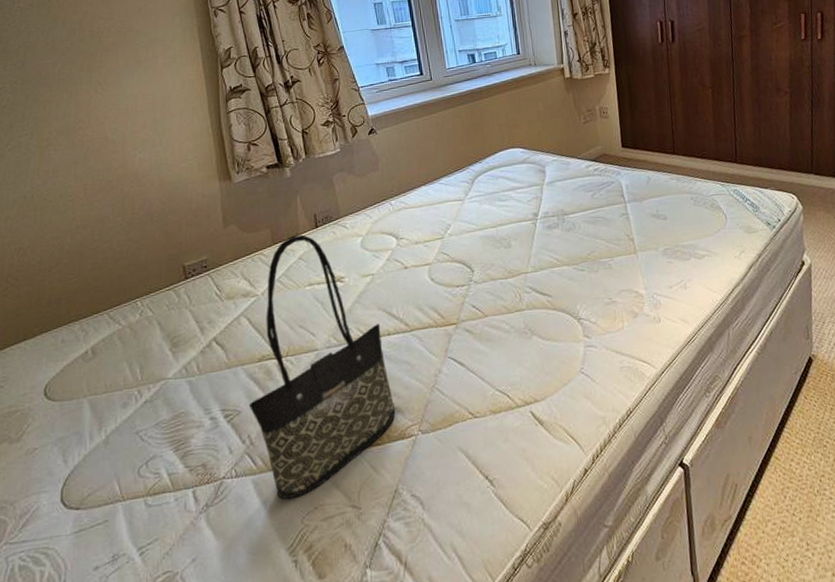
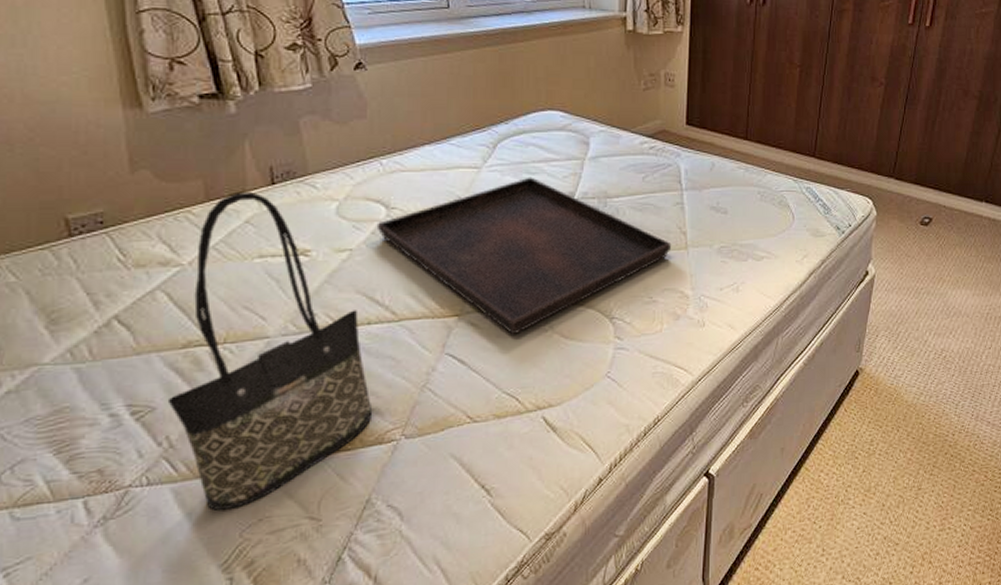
serving tray: none [390,203,623,339] -> present [376,177,672,335]

